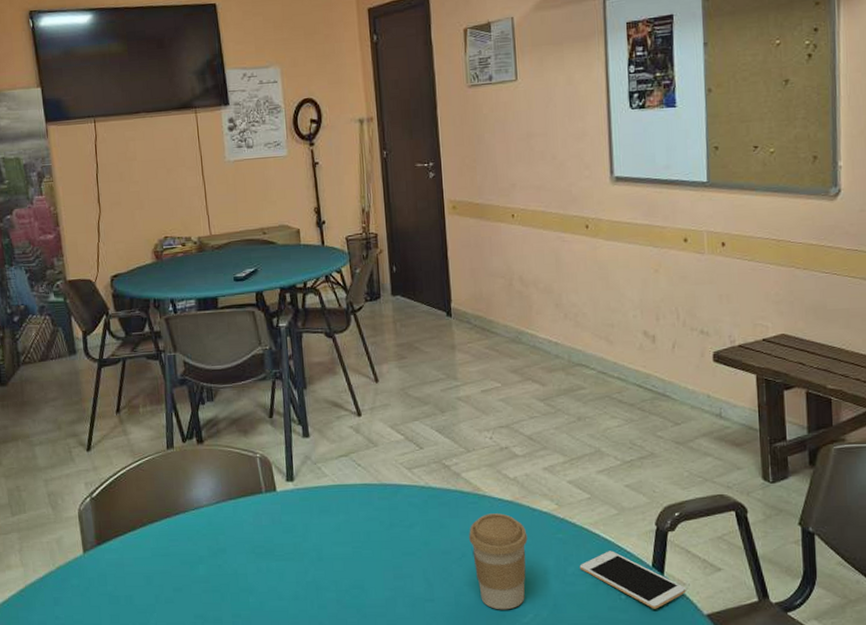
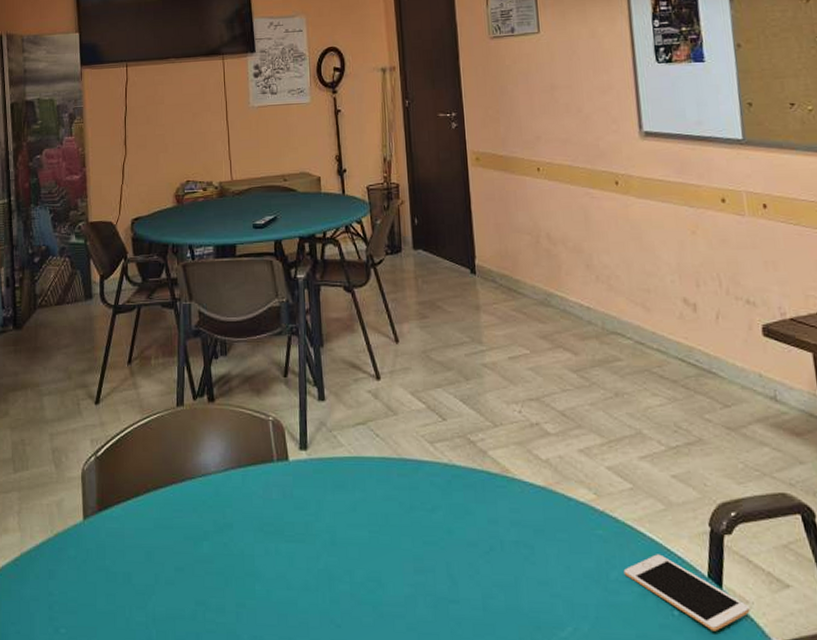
coffee cup: present [469,513,528,610] -> none [497,500,563,620]

